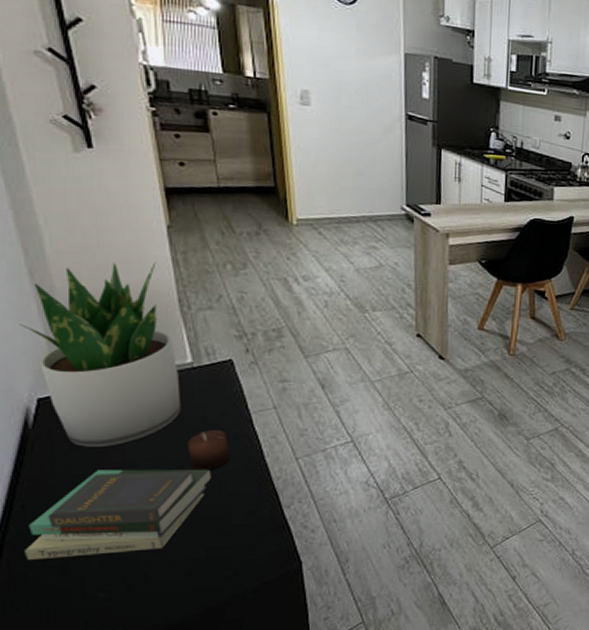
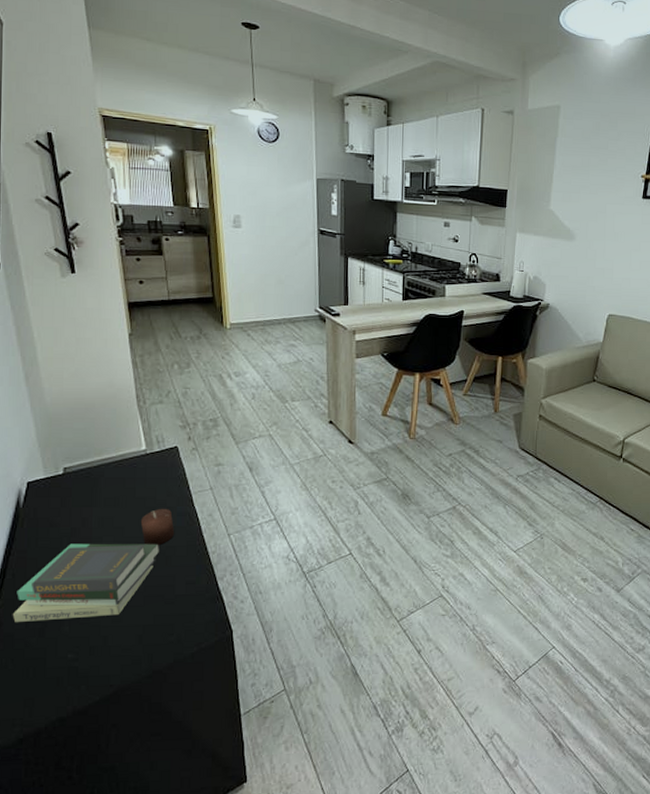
planter: present [19,262,182,447] -> none [16,365,137,524]

